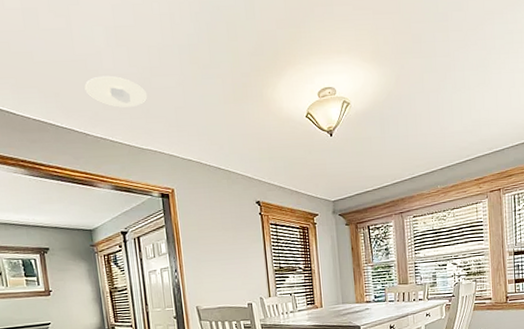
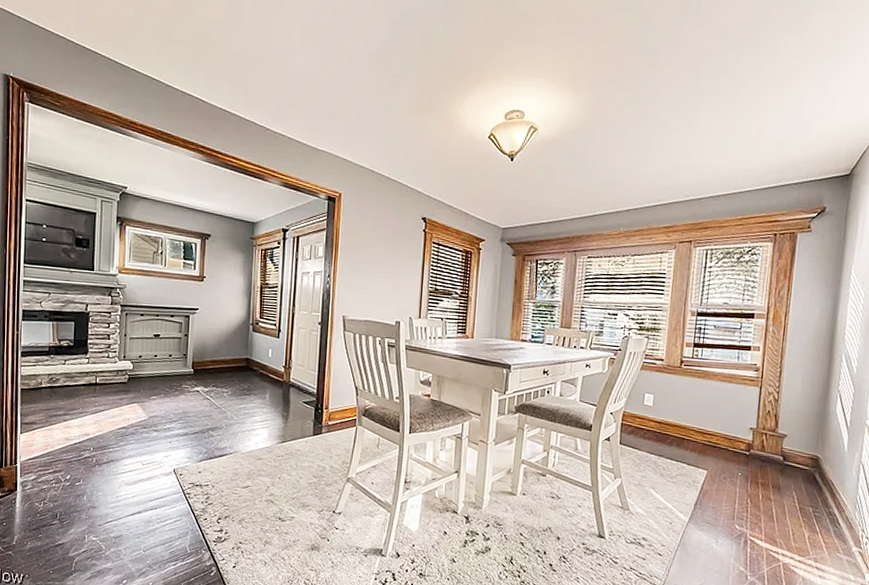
recessed light: present [84,75,148,108] -> none [273,73,332,108]

